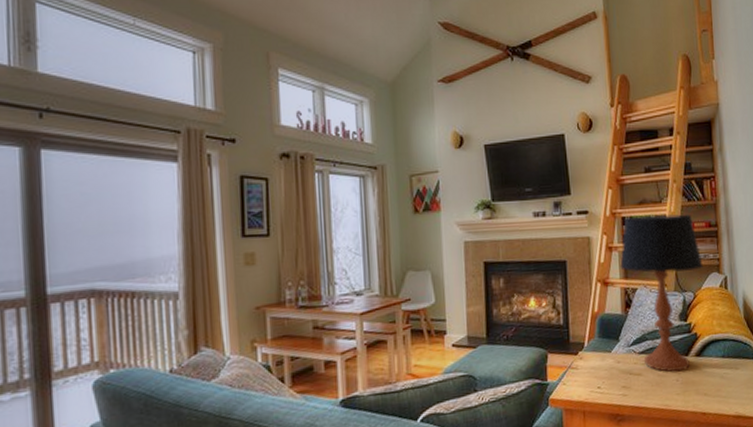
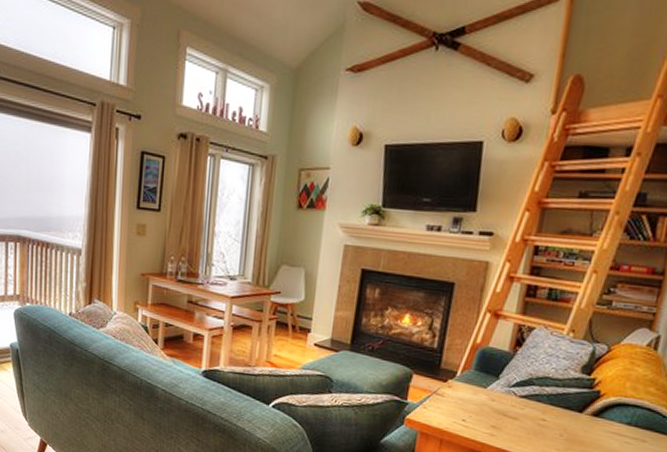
table lamp: present [620,214,703,373] -> none [519,247,632,428]

